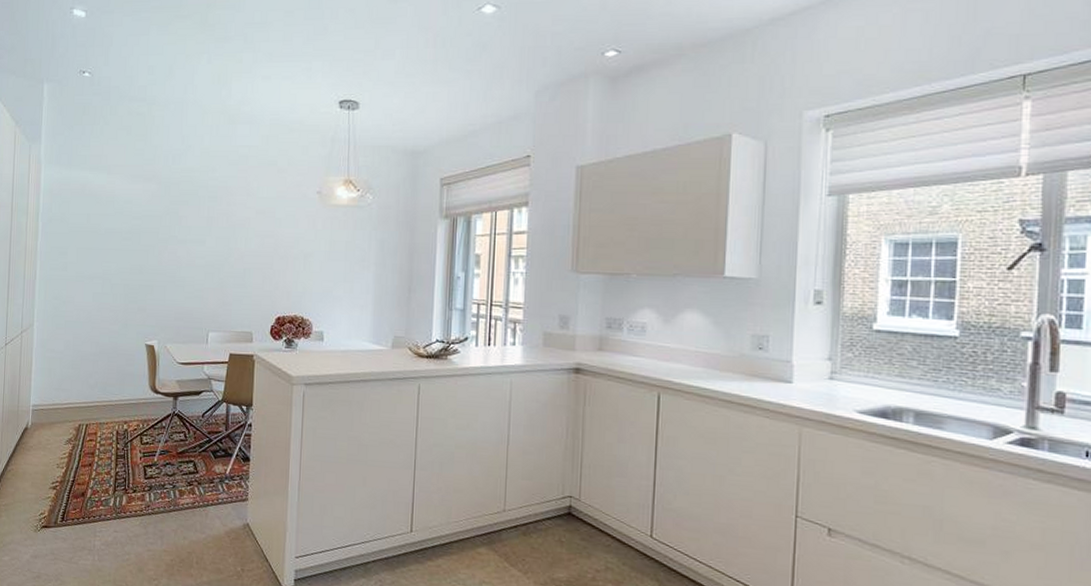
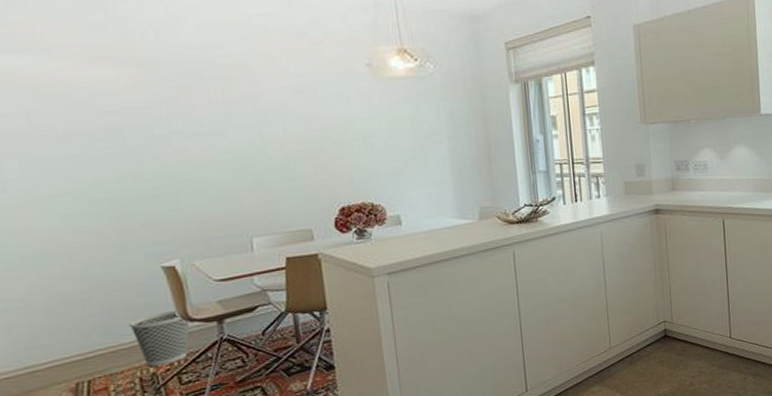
wastebasket: none [118,381,156,425] -> present [129,310,190,366]

